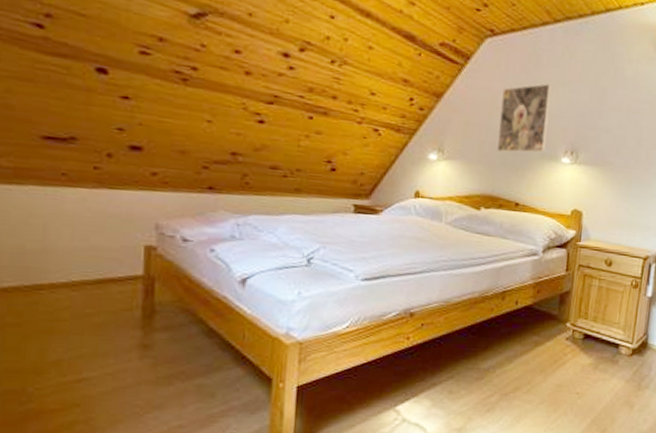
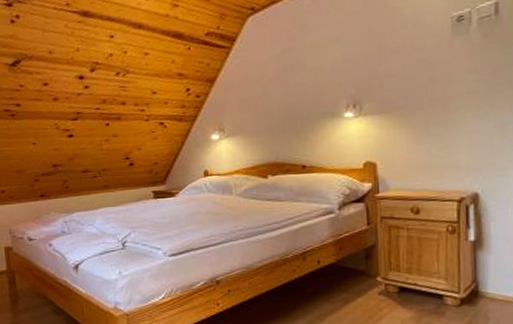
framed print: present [496,83,551,153] -> none [272,44,325,120]

